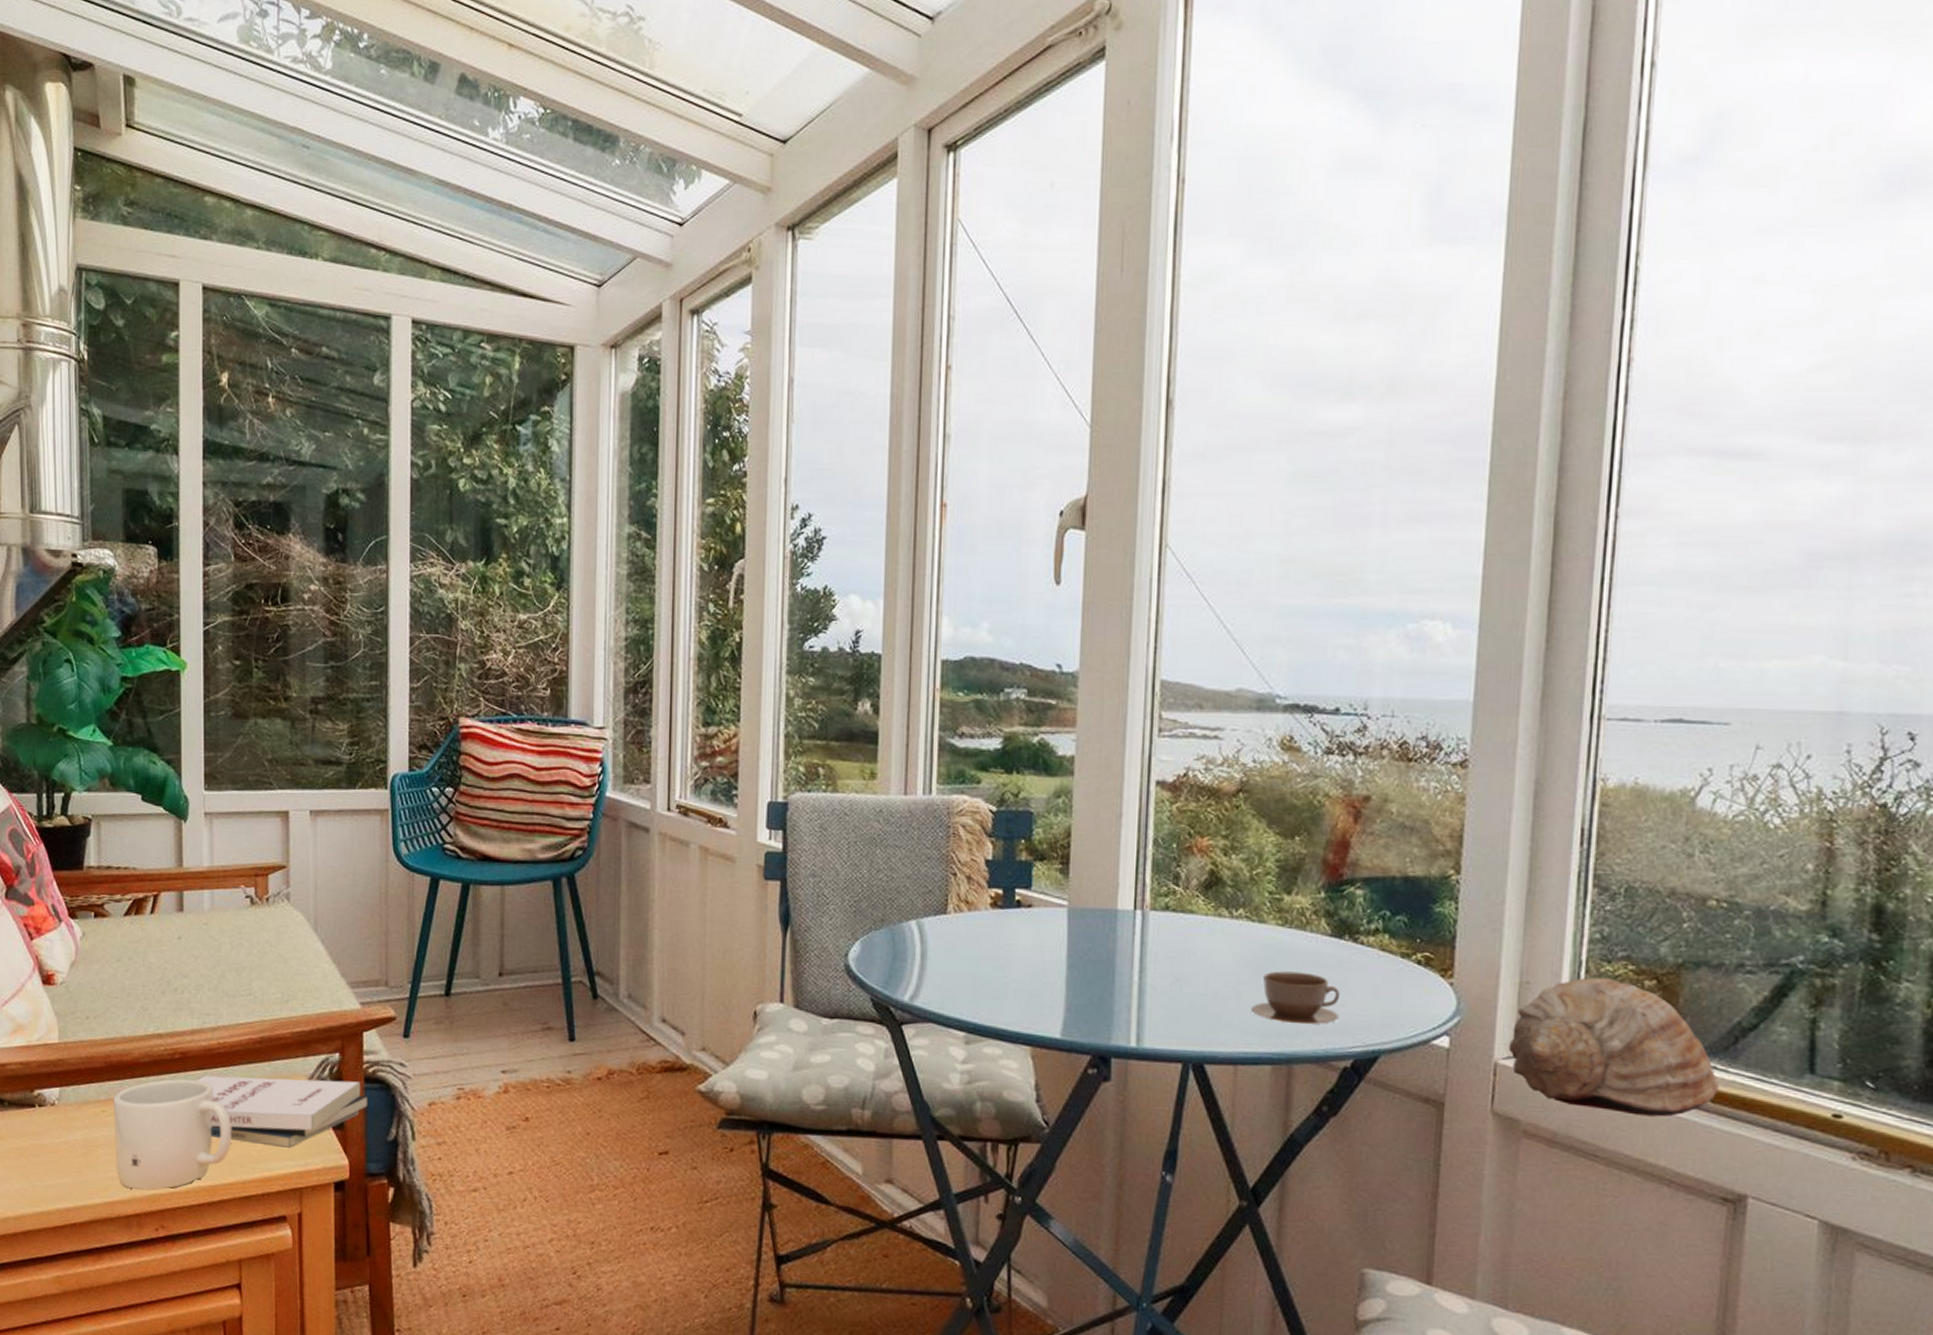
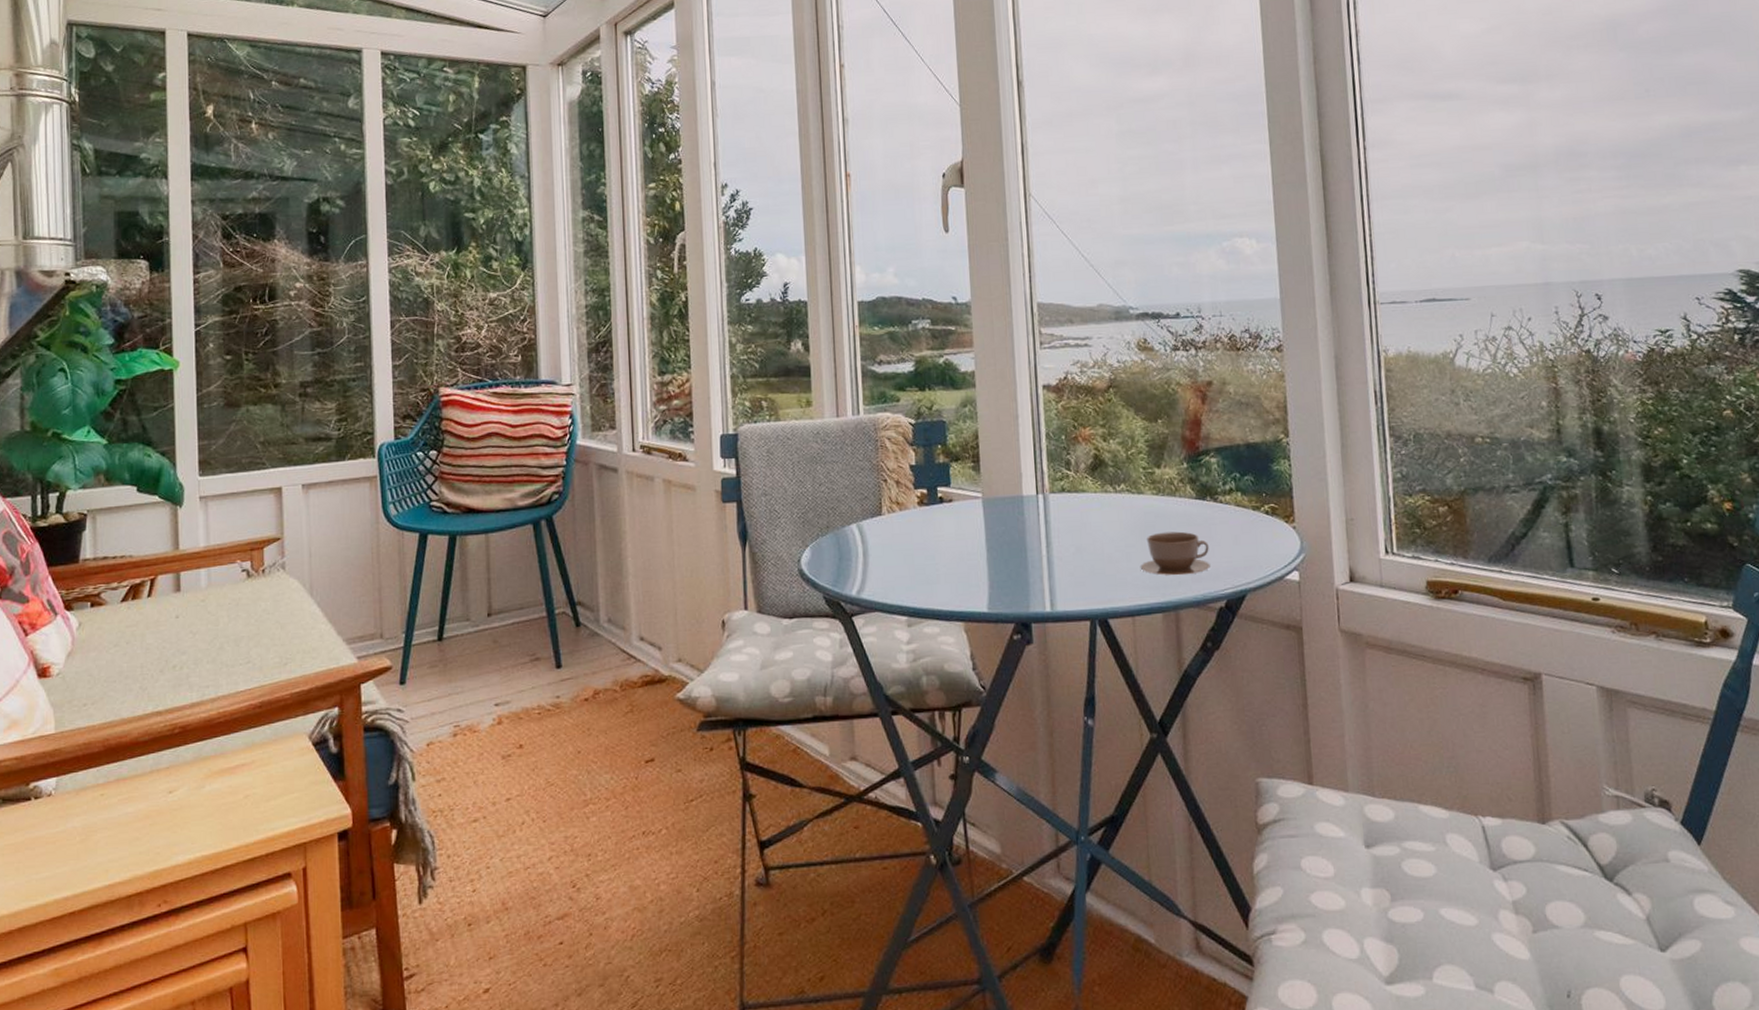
mug: present [113,1078,232,1191] -> none [112,751,235,869]
books: present [197,1076,368,1148] -> none [197,732,368,806]
seashell: present [1508,977,1720,1117] -> none [1344,508,1507,618]

